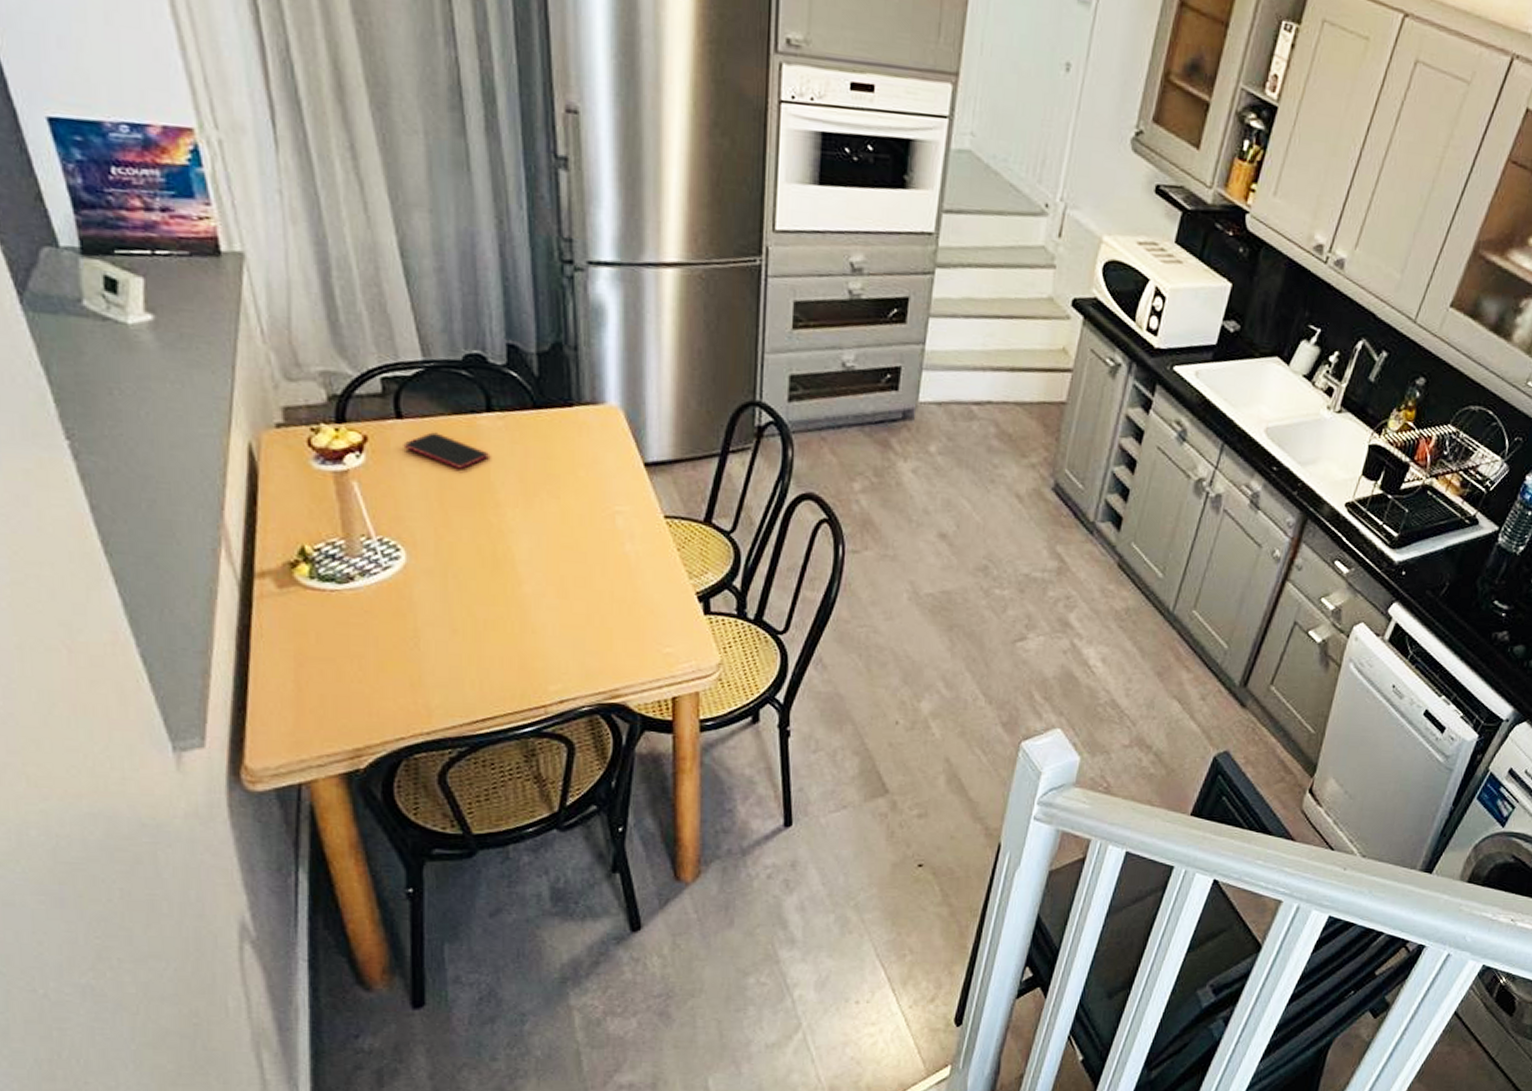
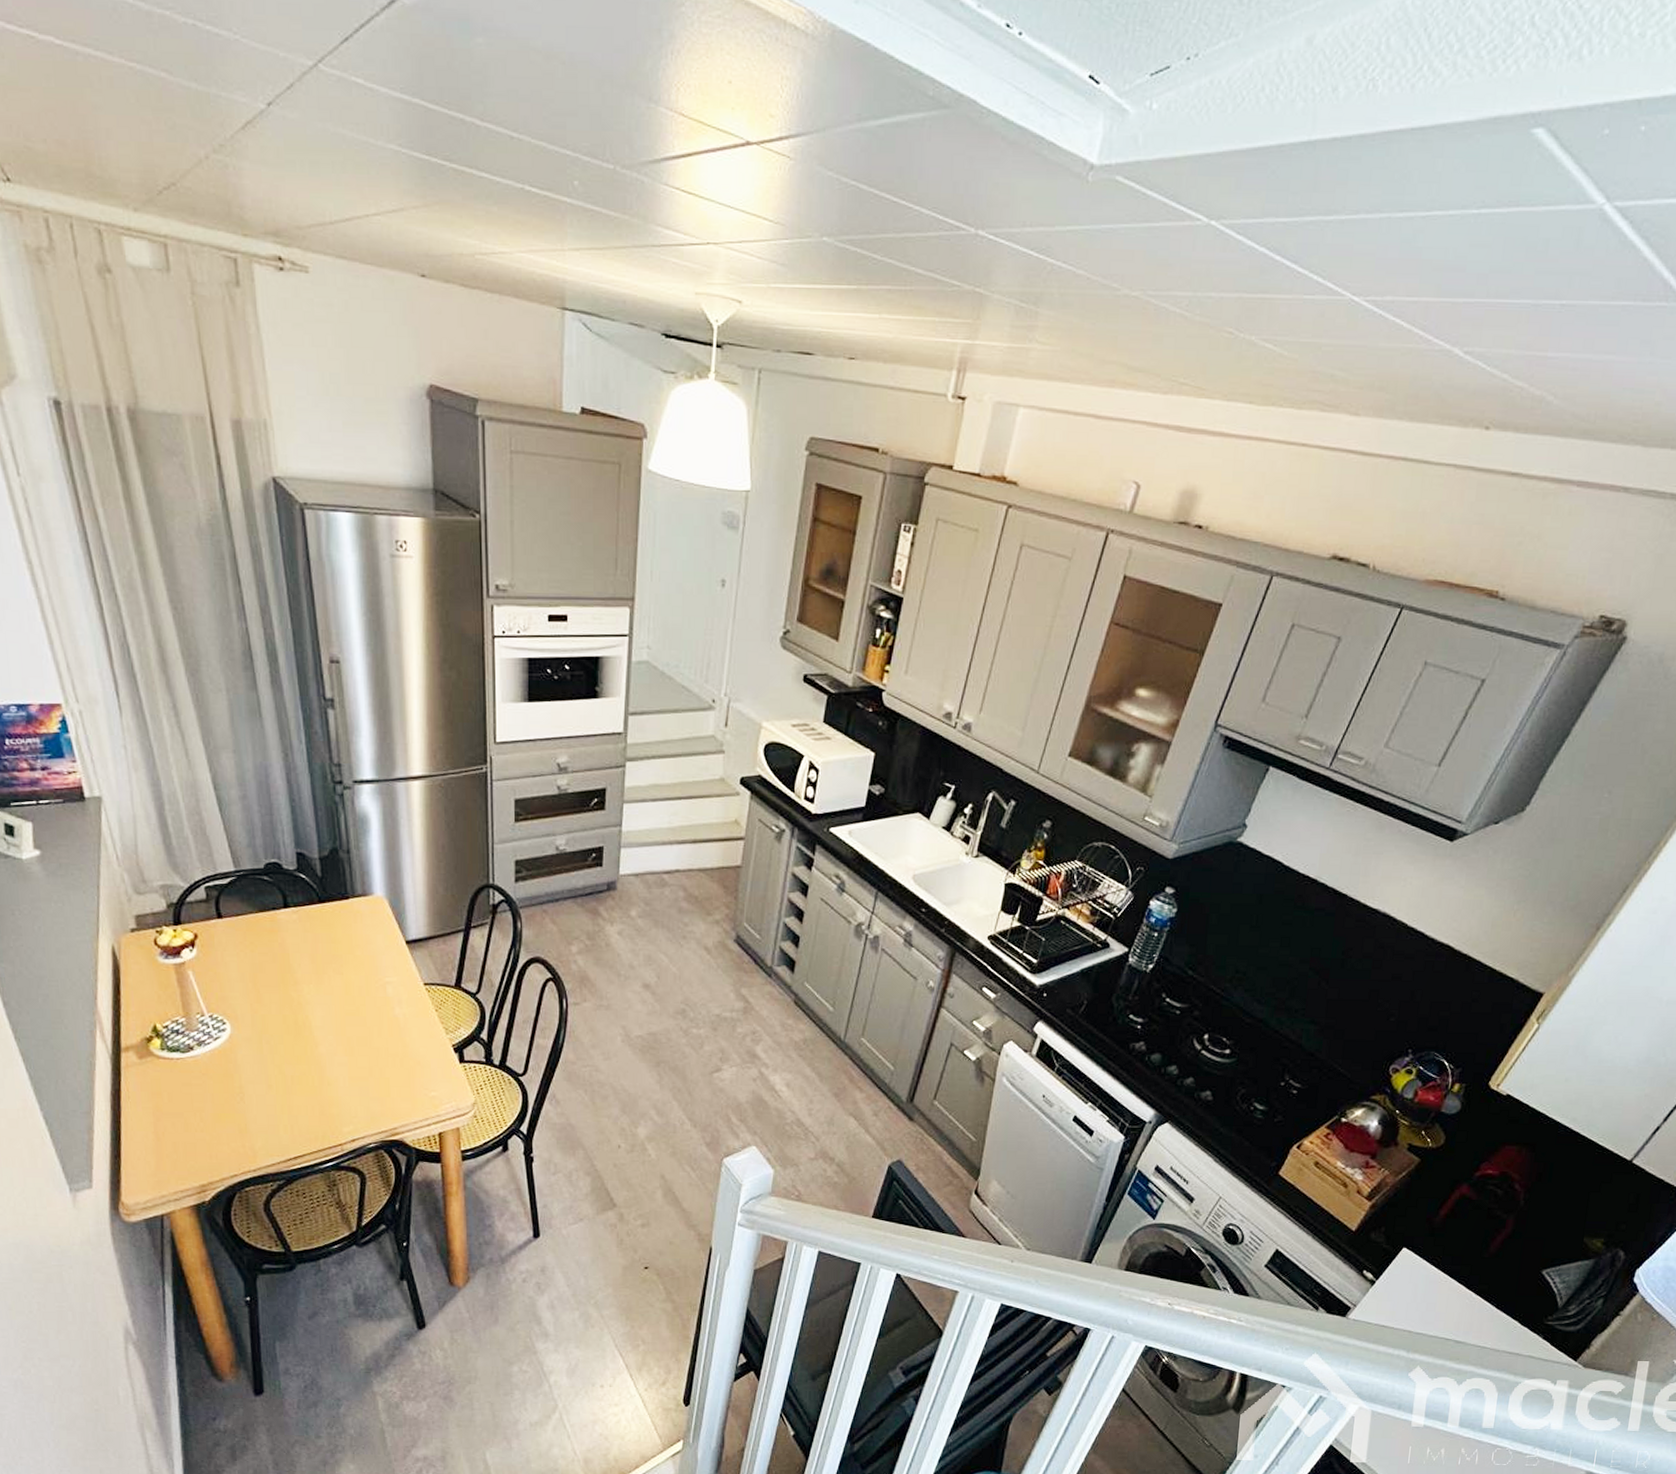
smartphone: present [403,432,489,469] -> none [224,927,288,955]

